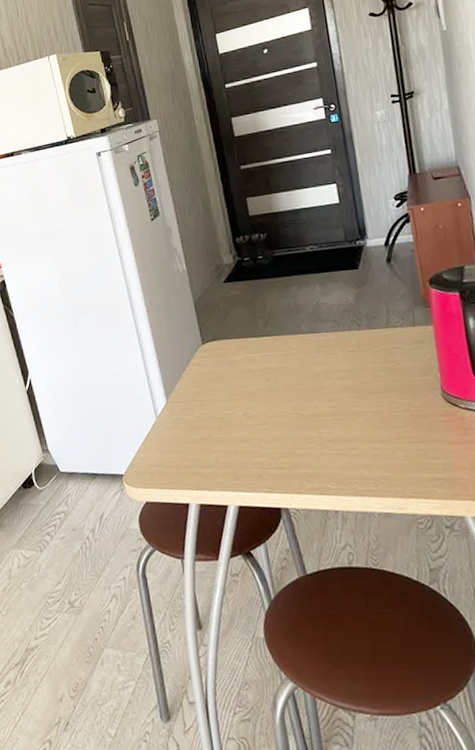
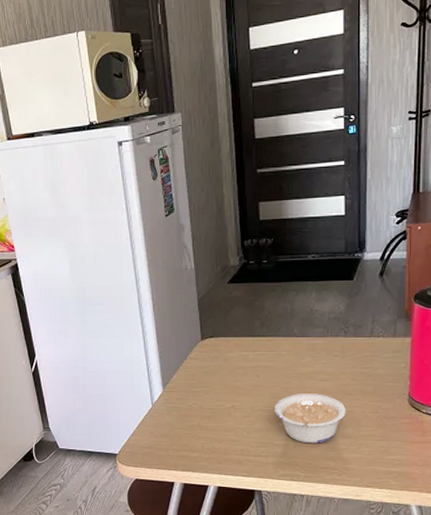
legume: none [291,394,373,451] -> present [275,394,346,444]

